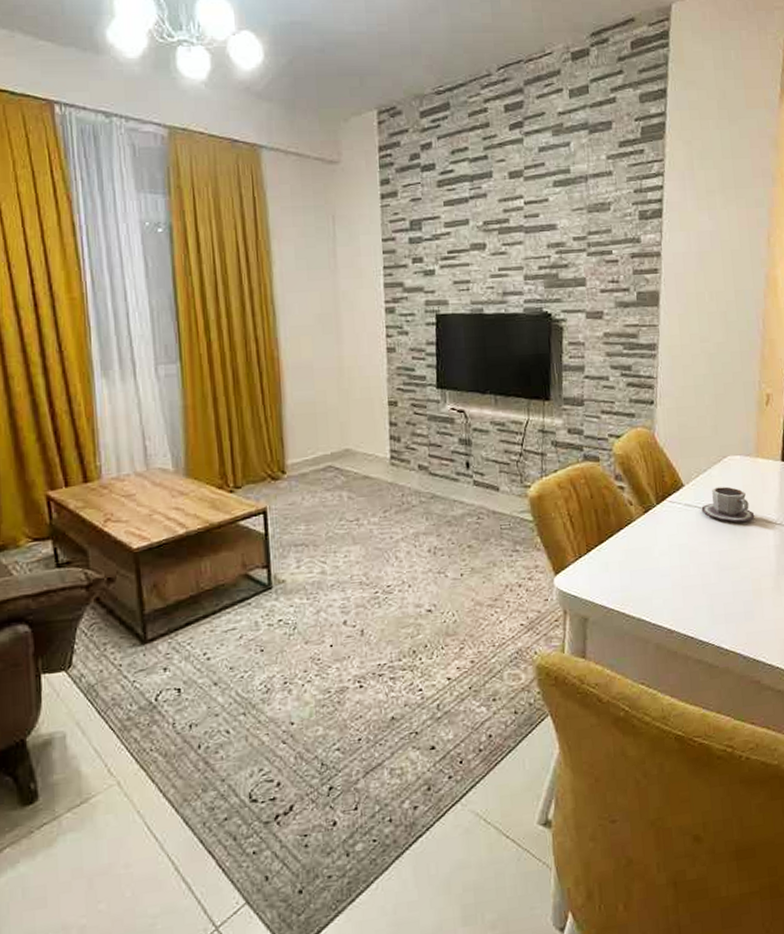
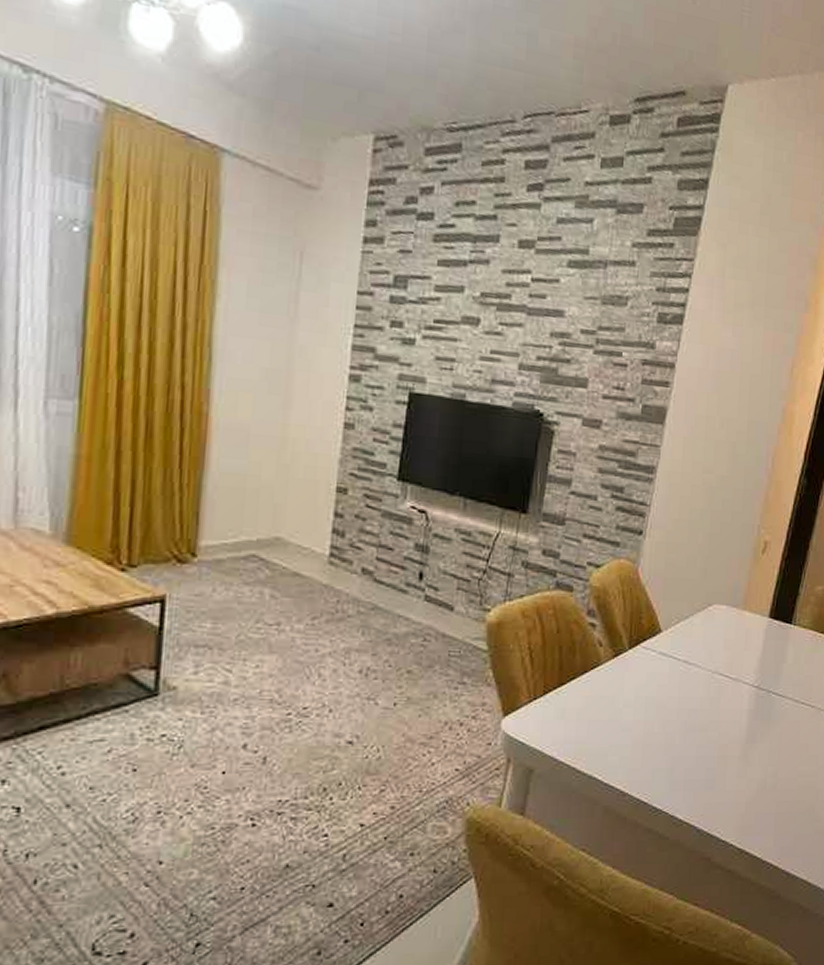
cup: present [701,486,755,522] -> none [676,638,732,680]

